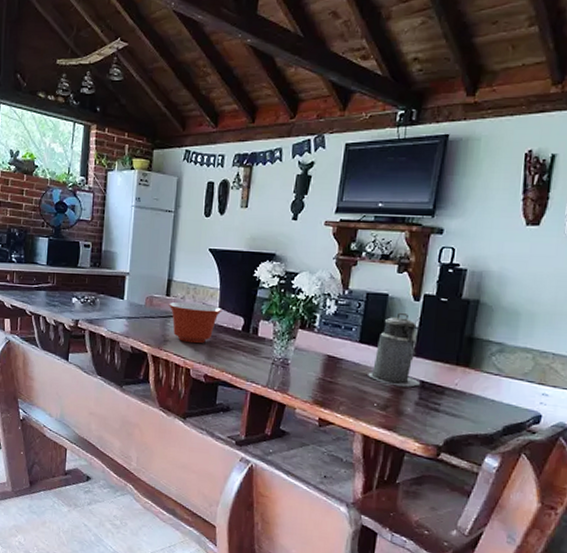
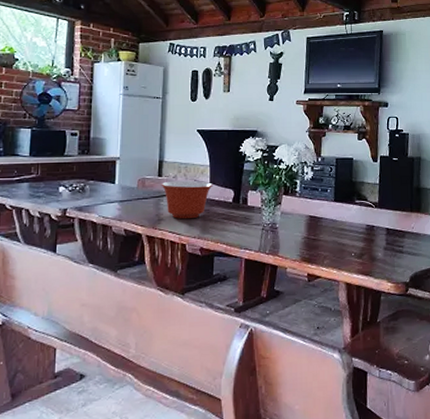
canister: present [368,312,420,388] -> none [344,172,385,236]

